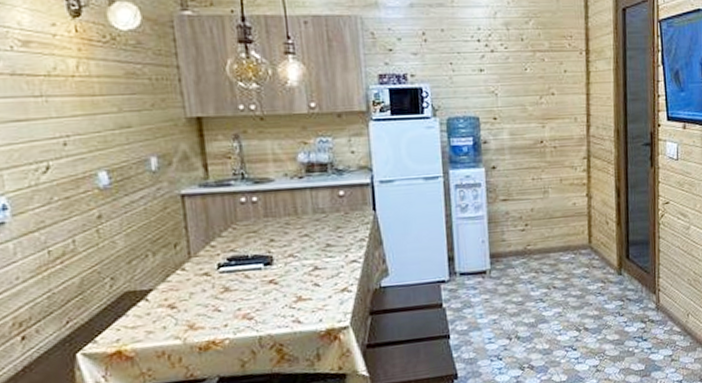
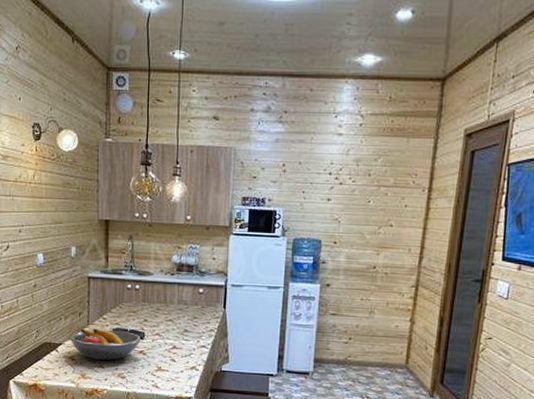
fruit bowl: none [163,258,270,302] -> present [69,329,142,360]

